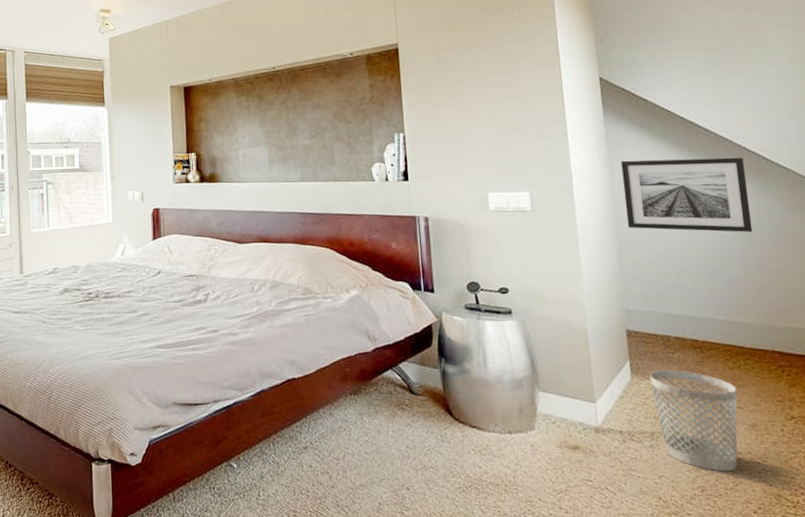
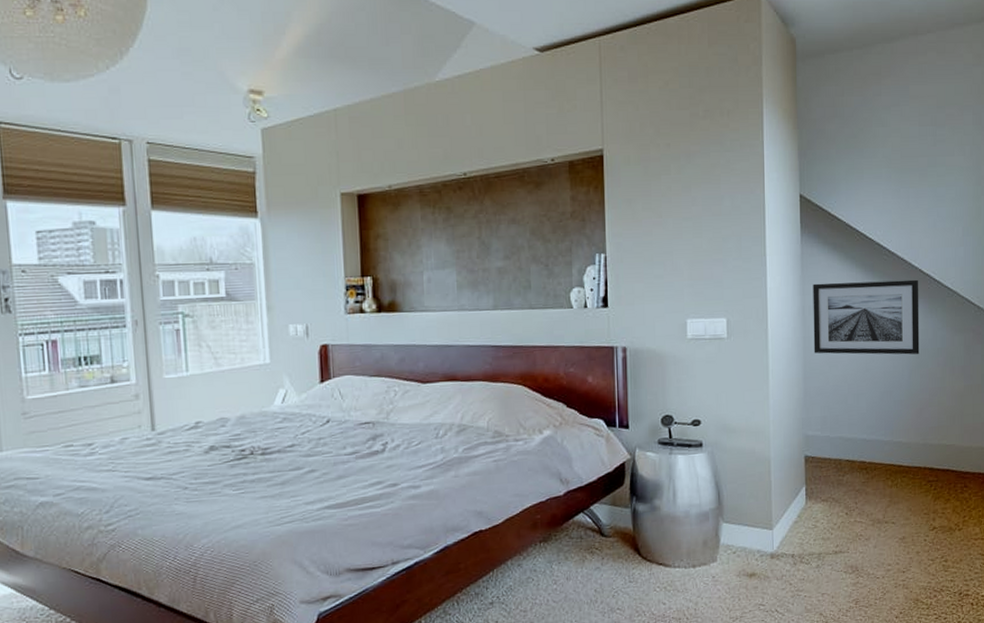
wastebasket: present [649,369,738,472] -> none [821,491,893,584]

